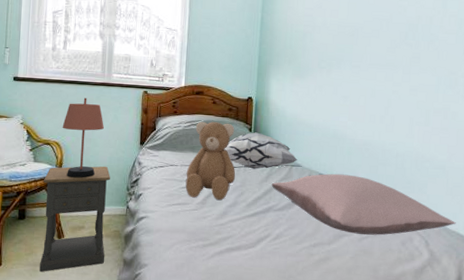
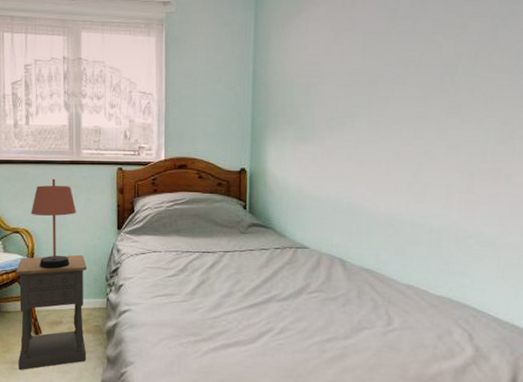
teddy bear: present [185,121,236,200] -> none [171,199,230,290]
decorative pillow: present [224,132,297,169] -> none [214,210,303,253]
pillow: present [271,173,456,235] -> none [272,255,510,328]

